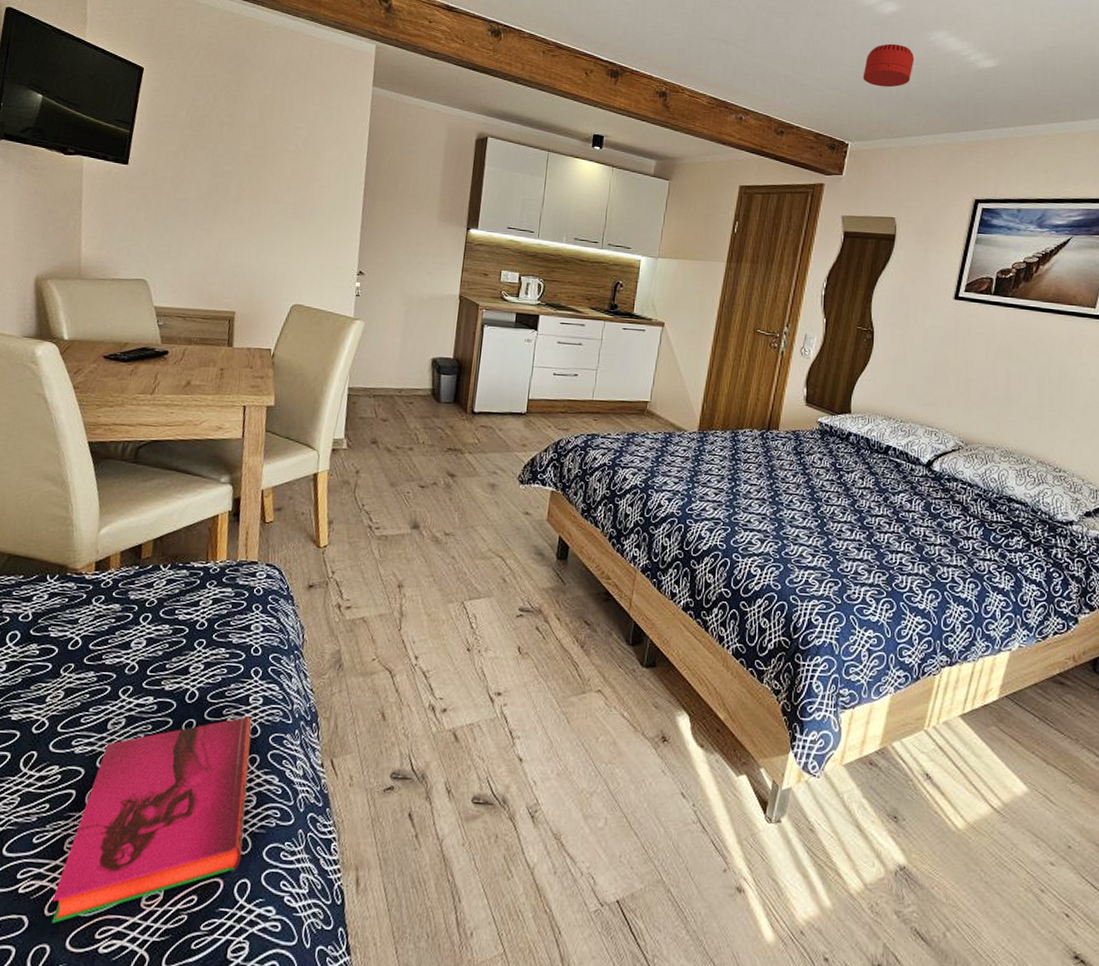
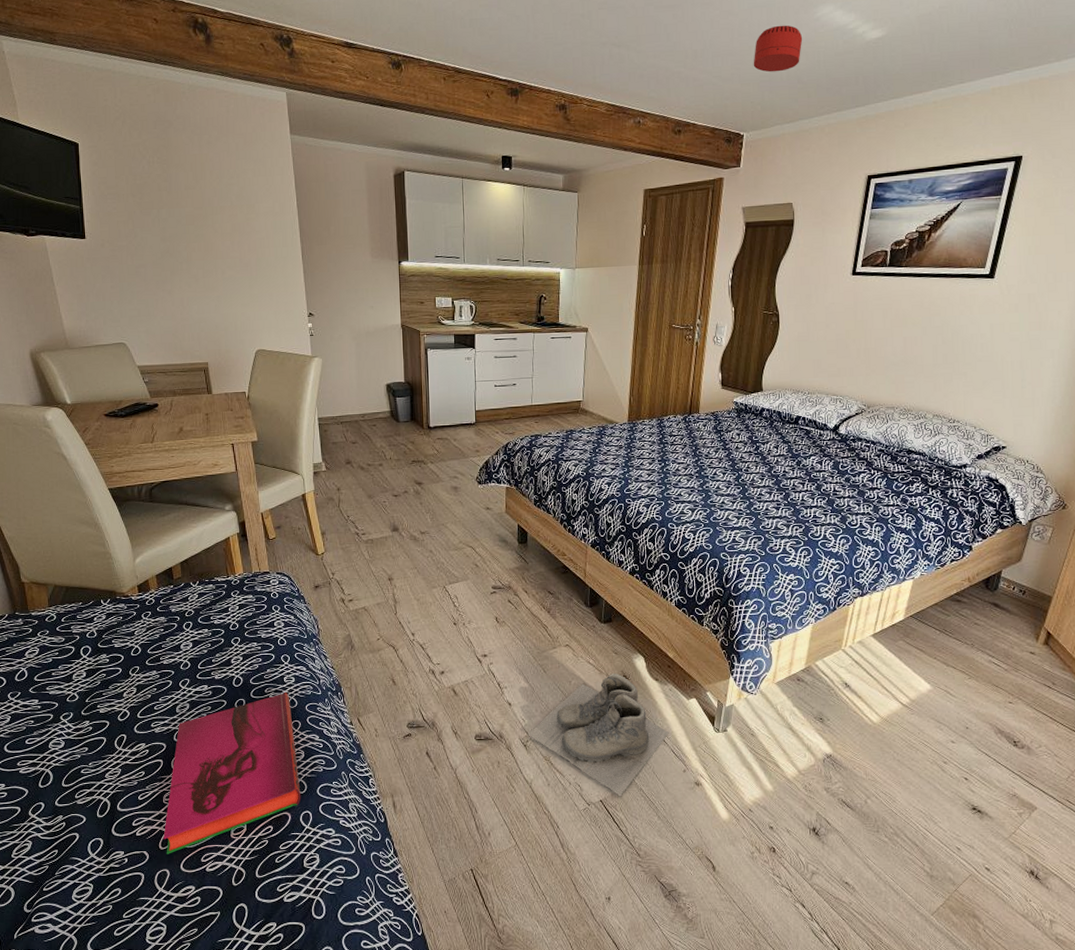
boots: none [537,733,711,898] -> present [528,673,669,797]

